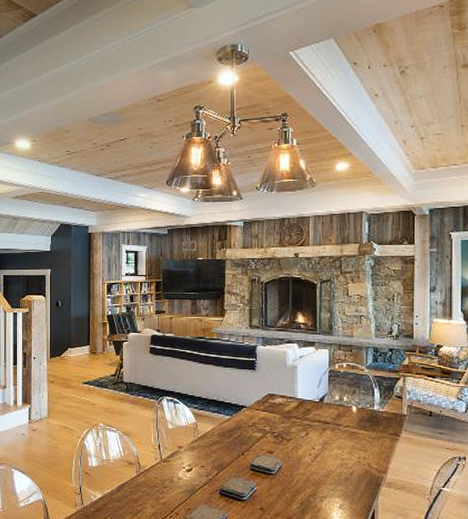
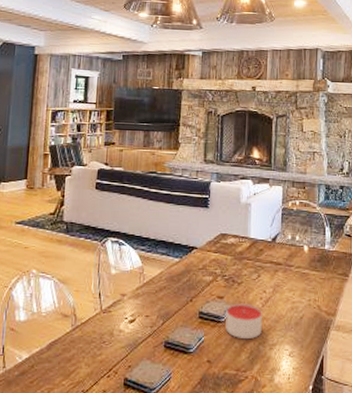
candle: none [276,458,312,491] -> present [225,303,262,340]

